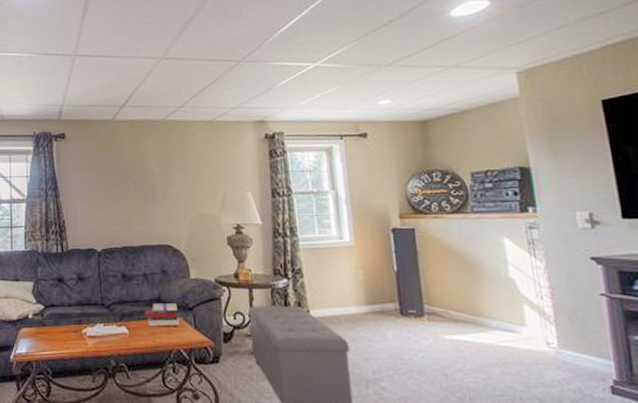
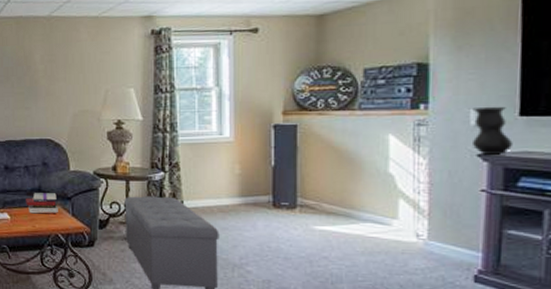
vase: none [578,209,622,258] -> present [473,106,513,155]

